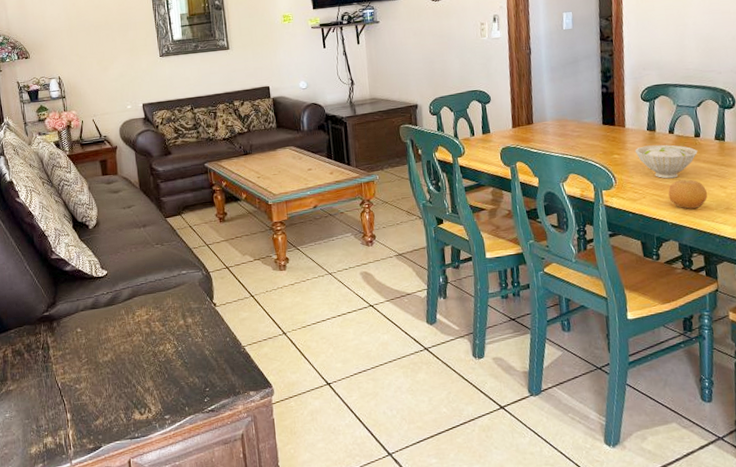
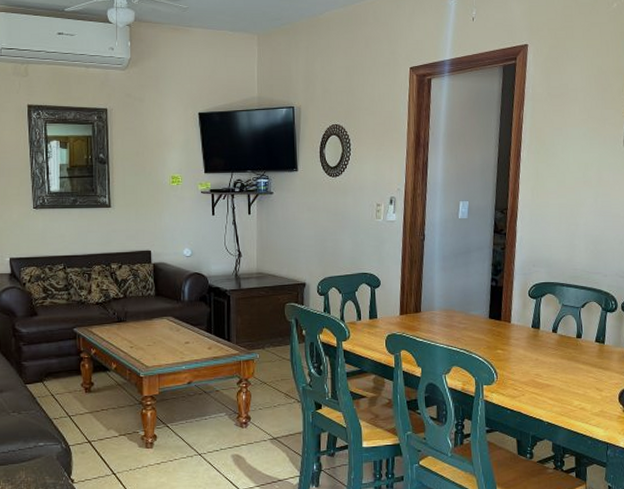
bowl: present [634,144,698,179] -> none [518,343,578,378]
fruit: present [668,179,708,209] -> none [546,380,584,409]

